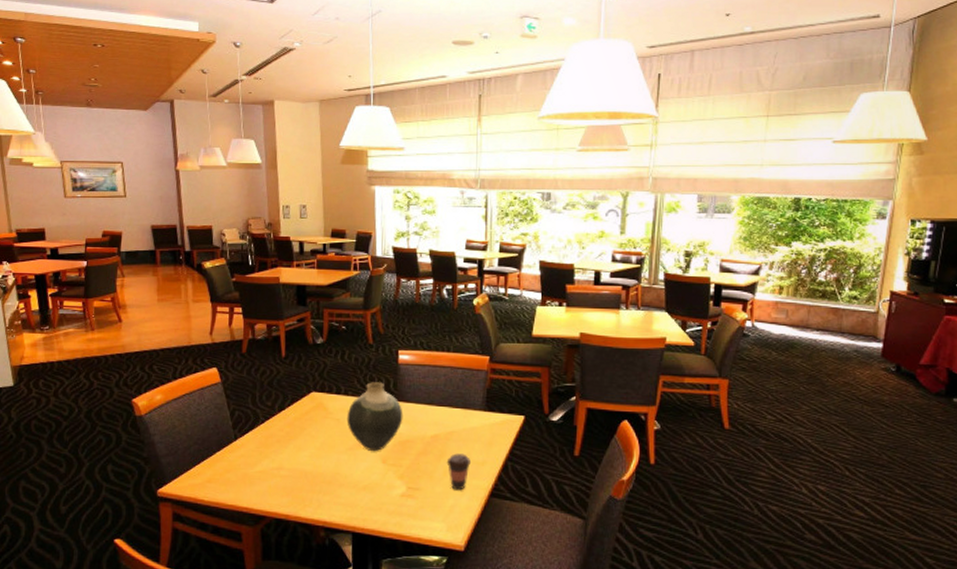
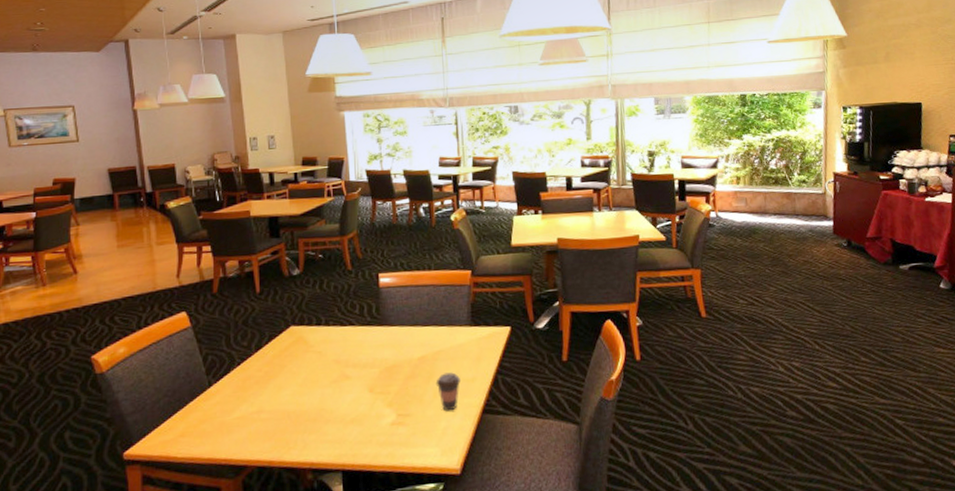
vase: present [346,382,403,451] -> none [329,308,388,381]

